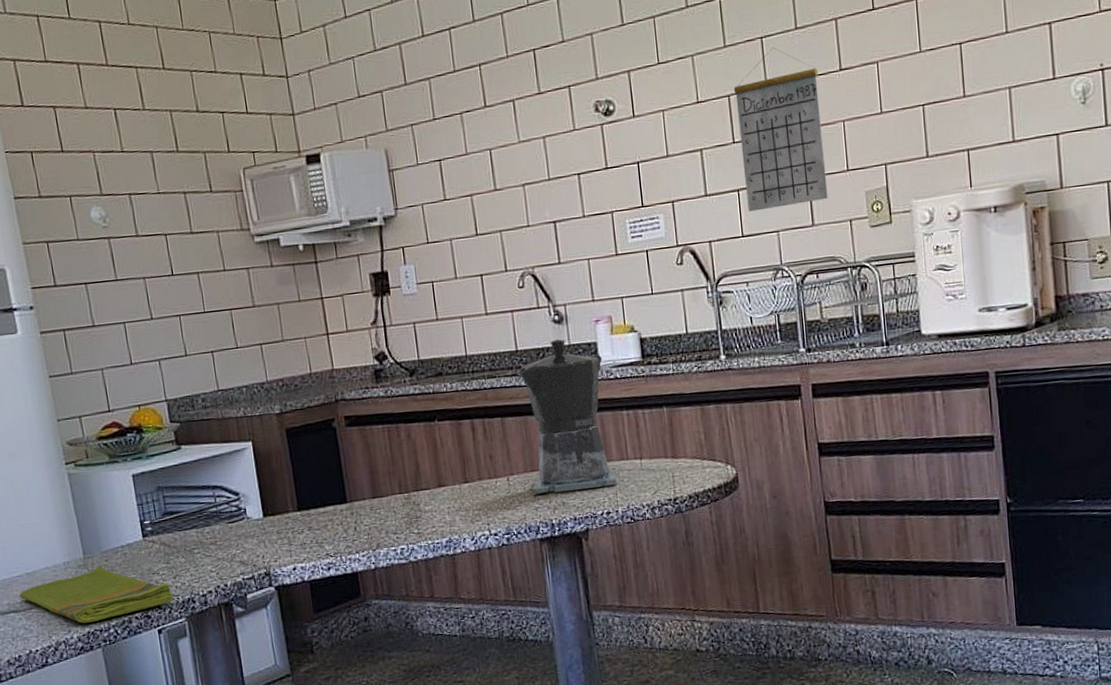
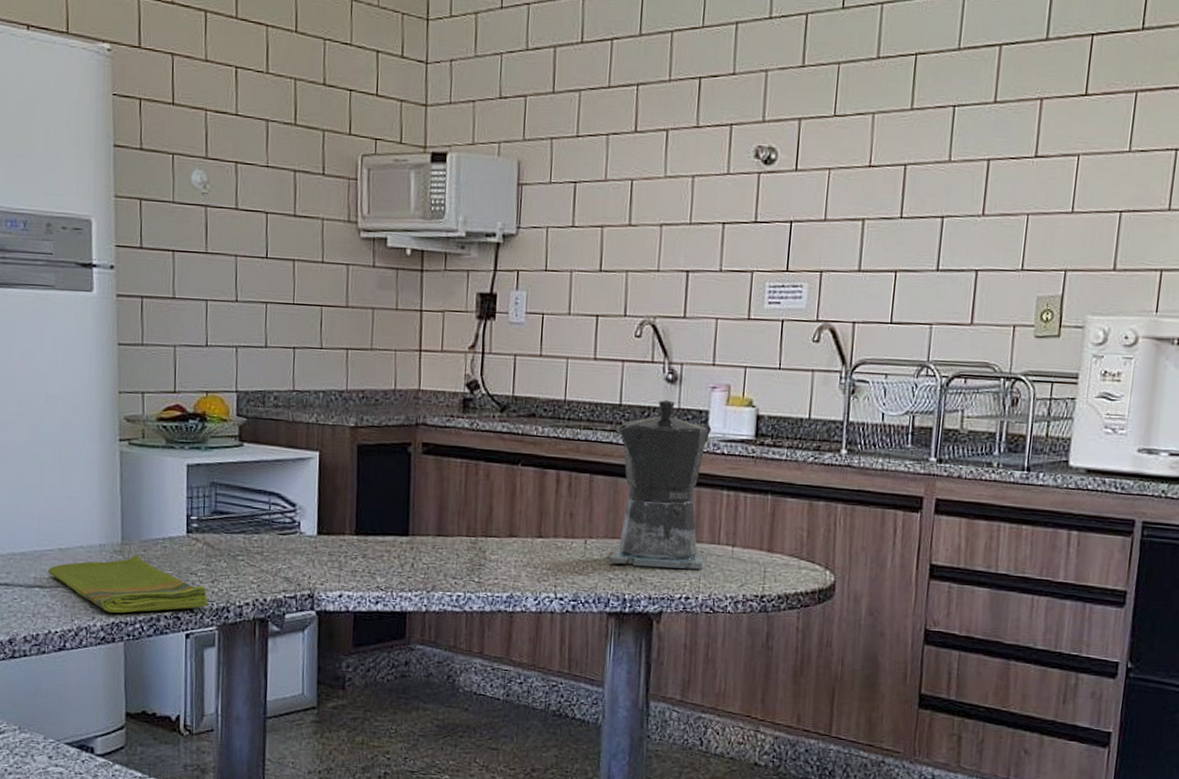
calendar: present [733,47,828,212] -> none [902,119,1010,298]

